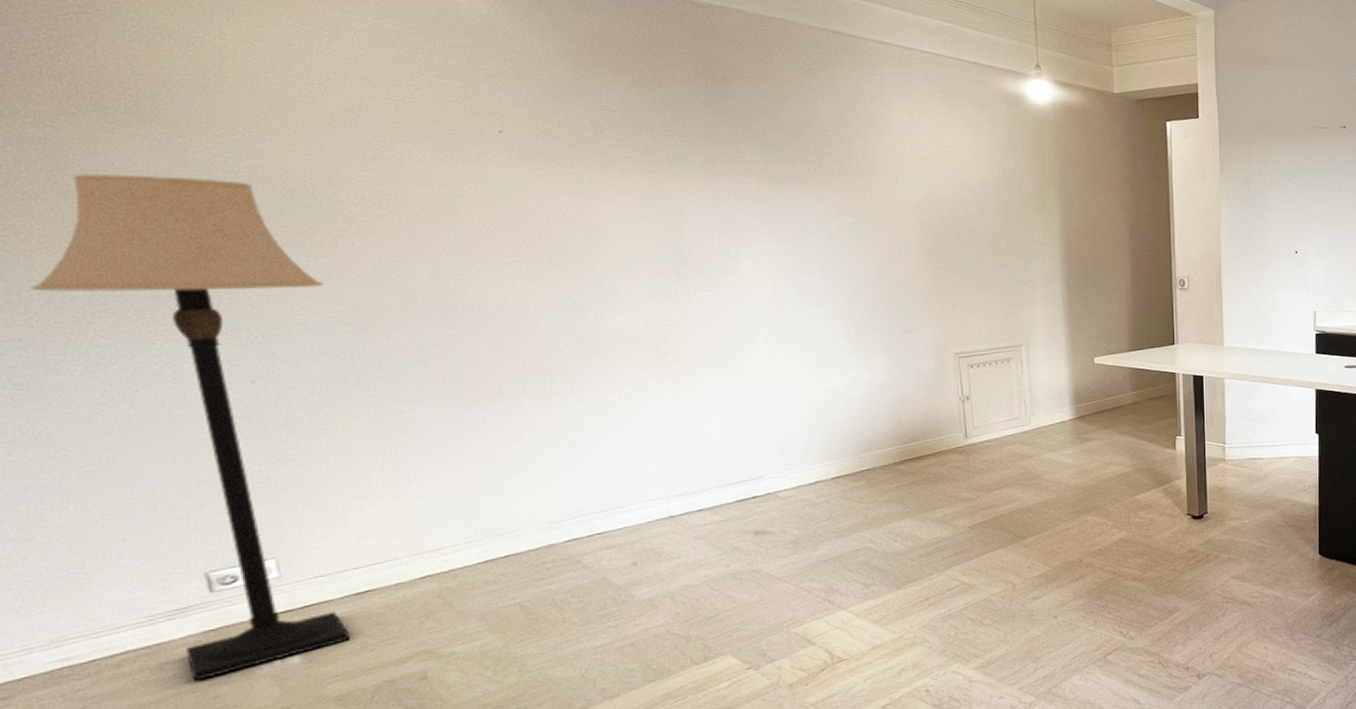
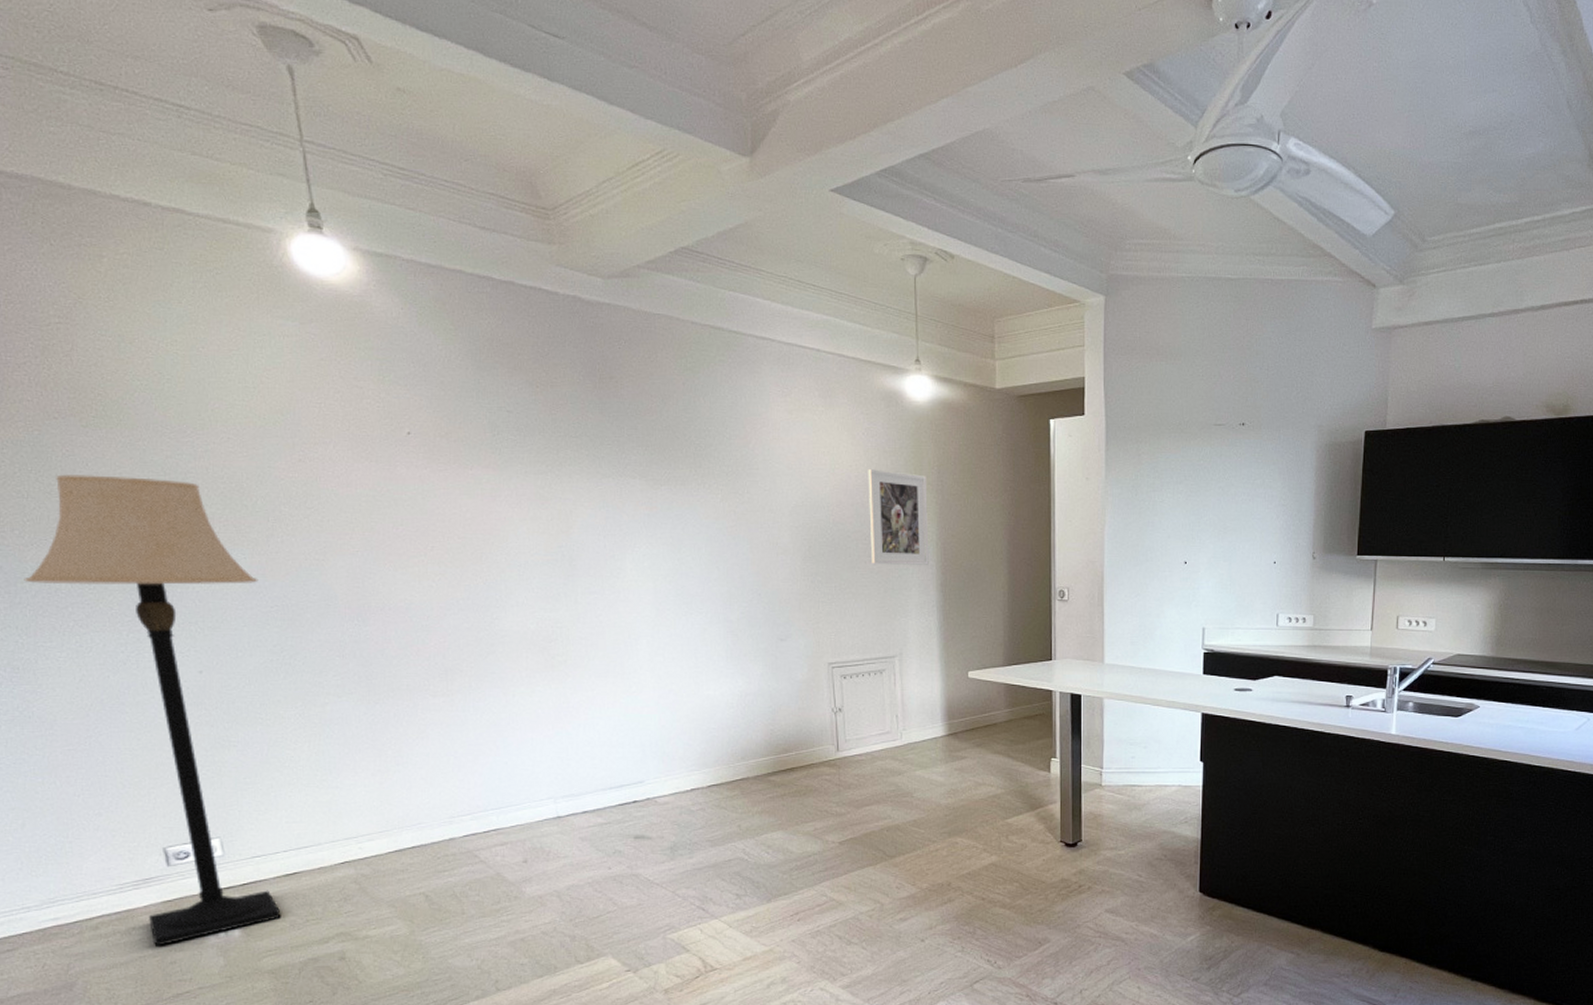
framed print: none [991,167,1053,258] -> present [868,468,929,565]

